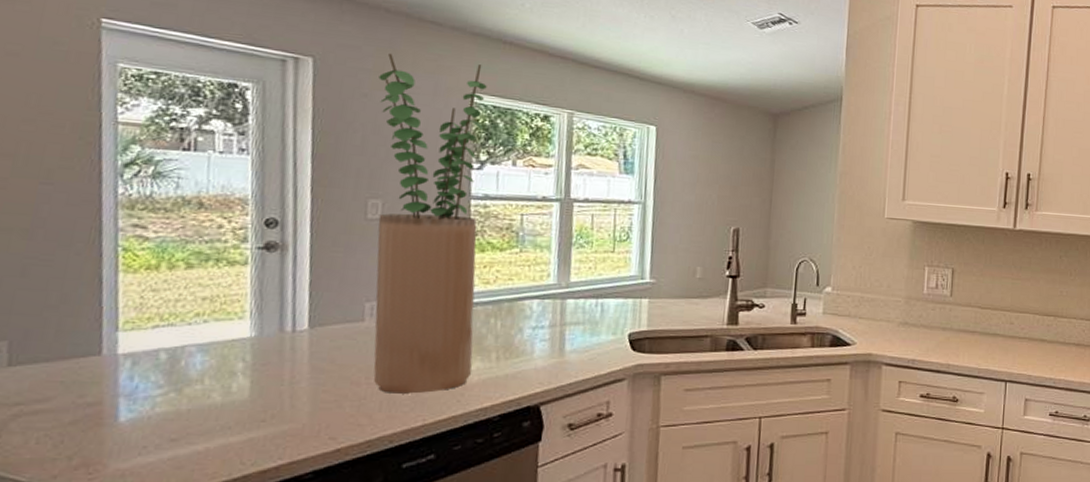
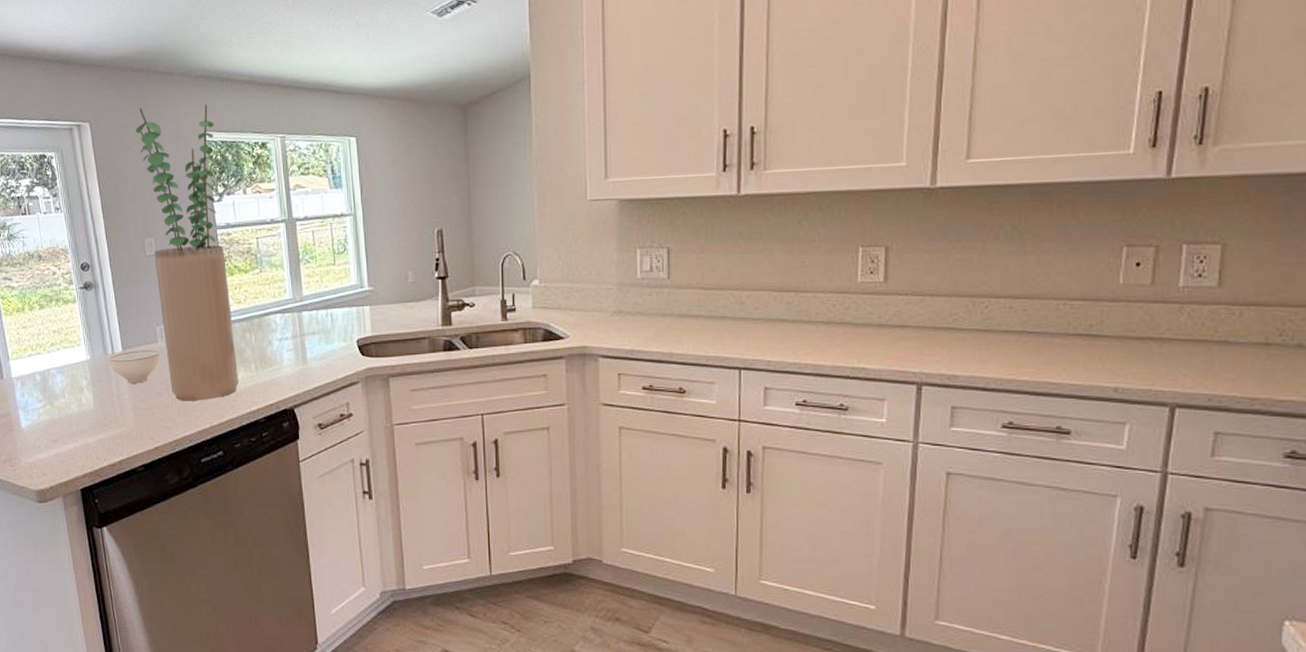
bowl: none [283,327,367,369] -> present [107,349,161,383]

